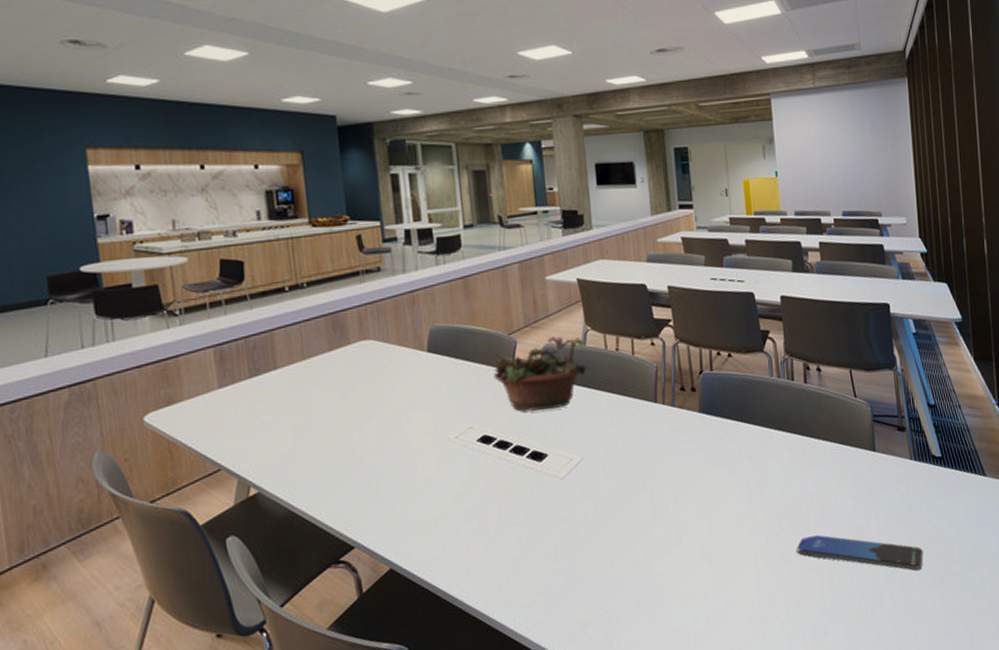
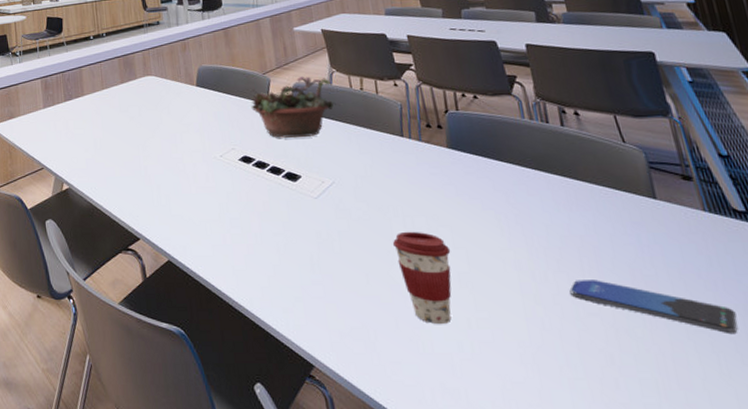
coffee cup: none [639,505,695,600] -> present [392,231,452,325]

